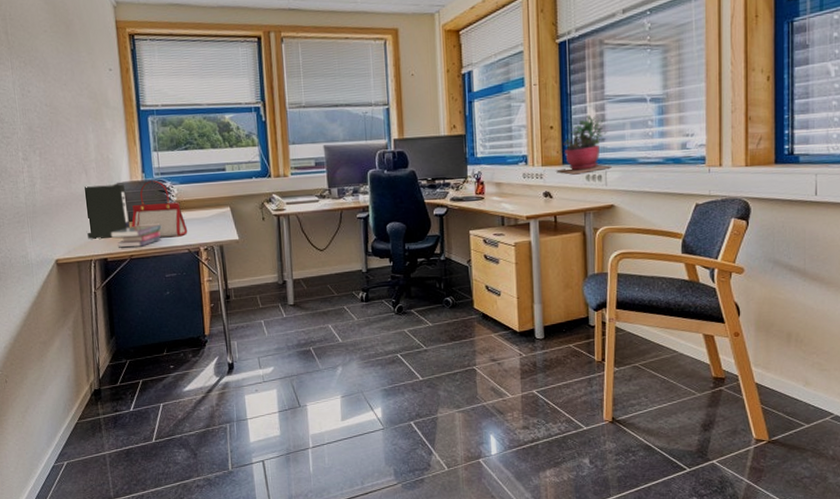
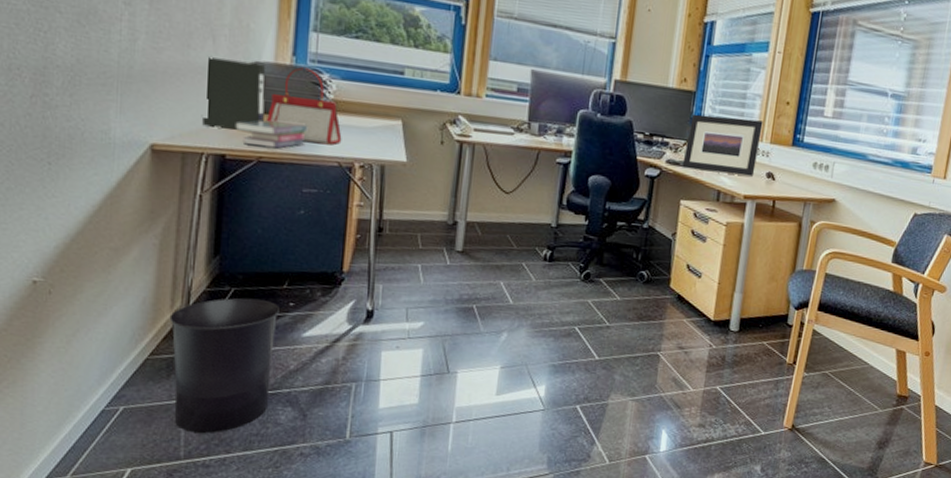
waste bin: none [87,366,167,476] -> present [169,298,279,433]
picture frame: none [465,148,532,203] -> present [682,114,763,176]
succulent plant: present [556,114,612,175] -> none [784,97,843,160]

